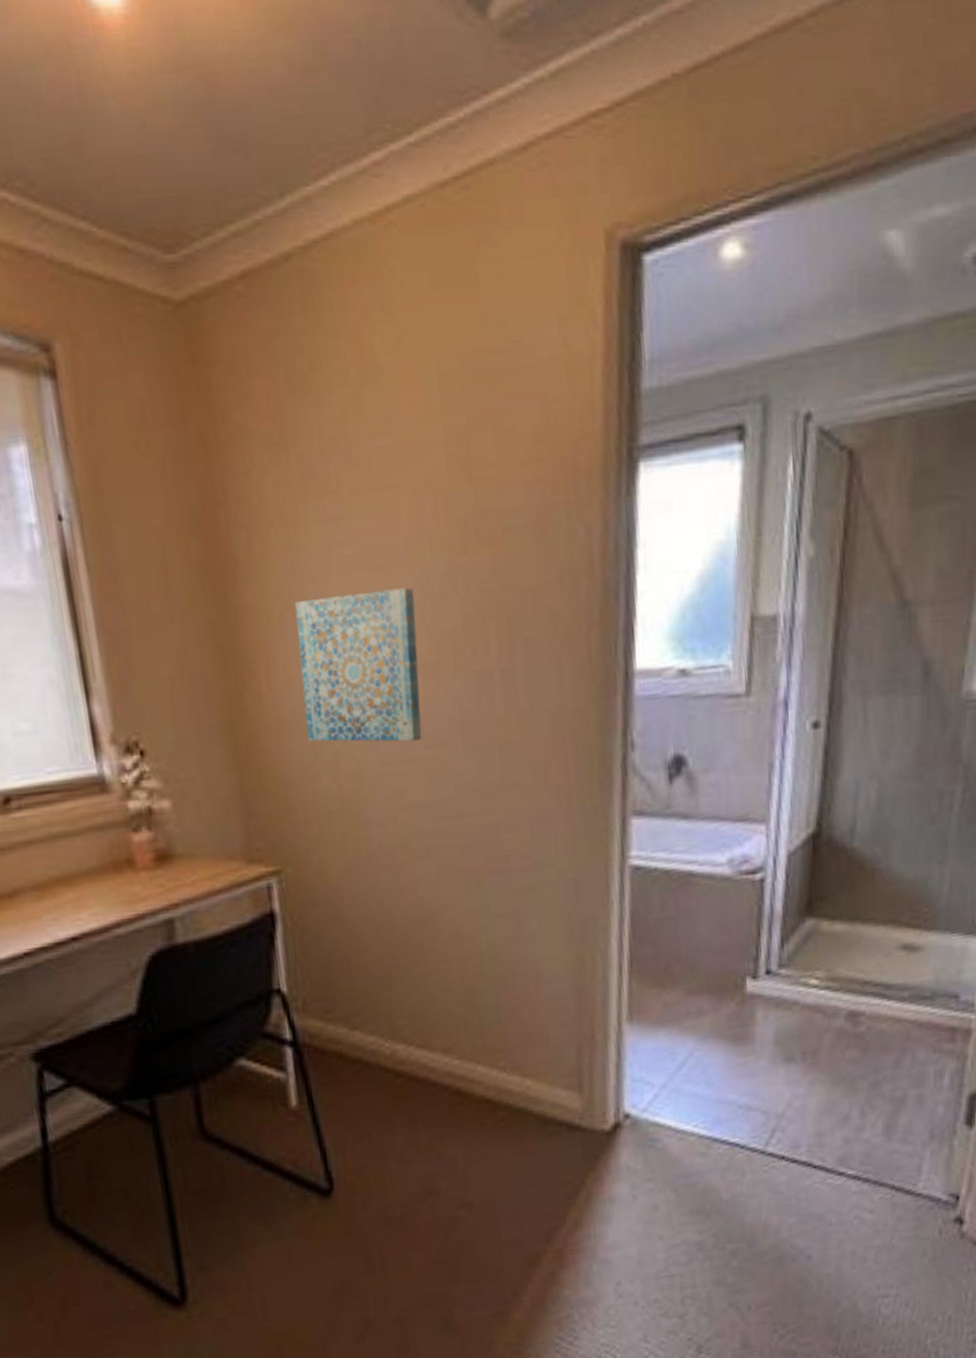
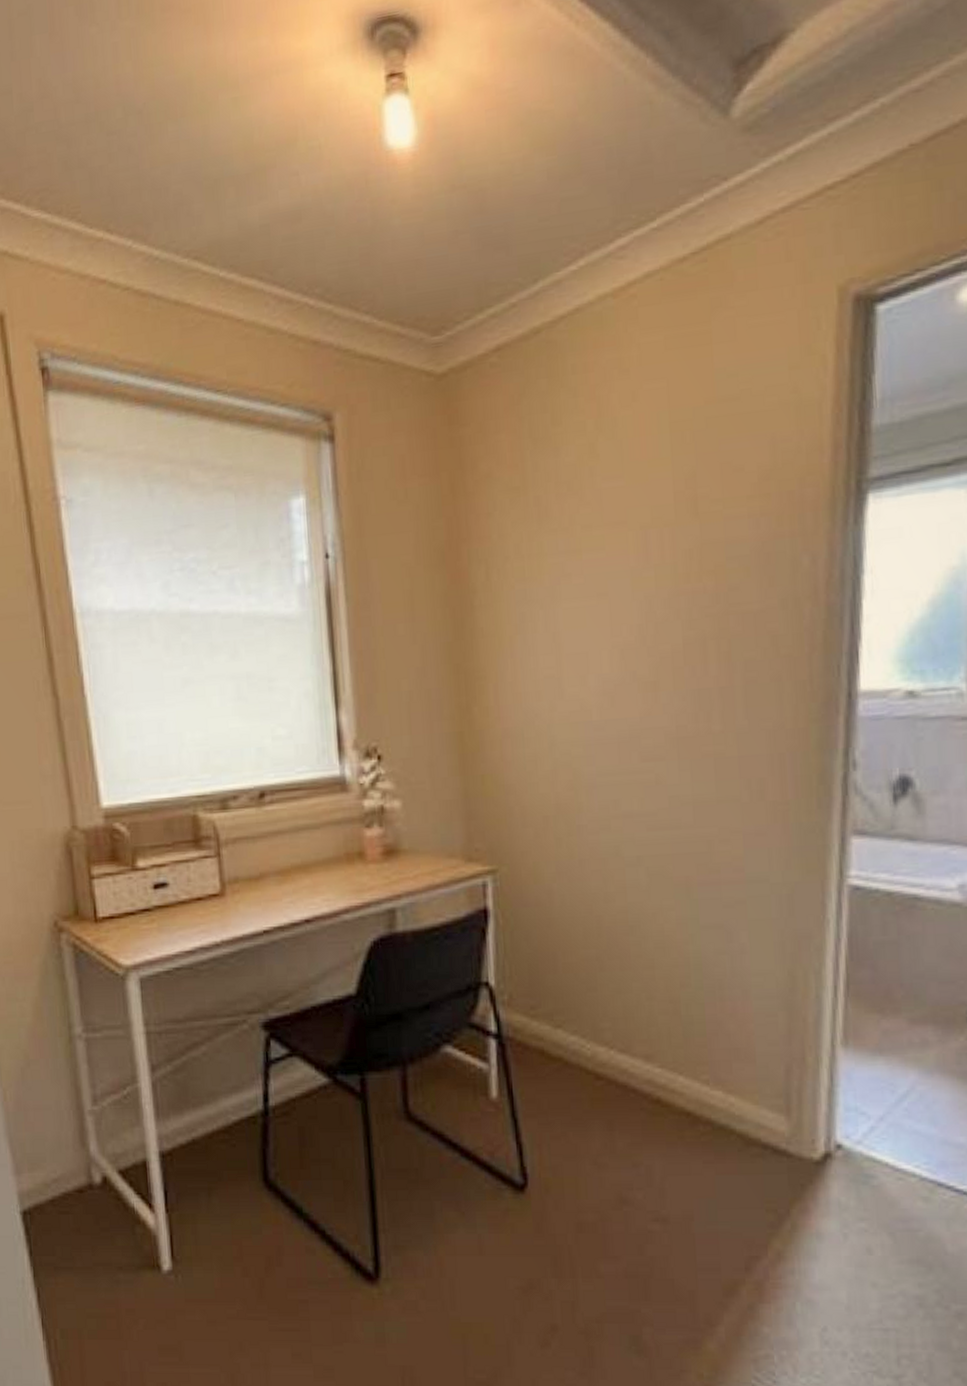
wall art: present [294,587,422,742] -> none [525,612,639,755]

